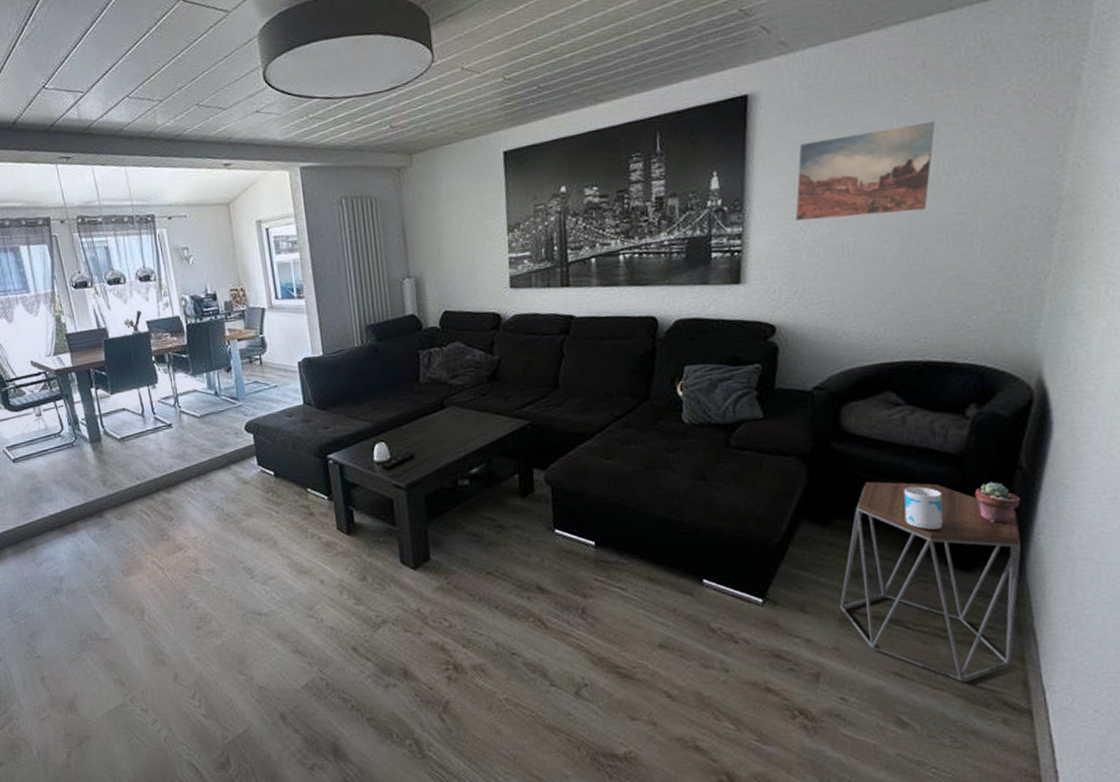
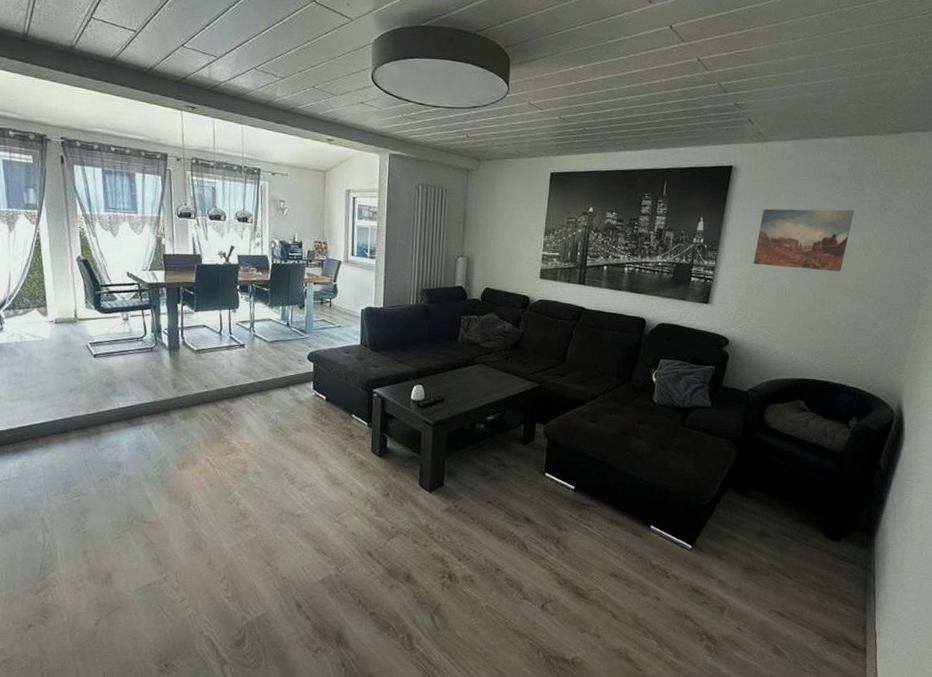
side table: present [840,481,1021,682] -> none [746,464,873,623]
mug: present [904,486,944,530] -> none [799,472,826,506]
potted succulent: present [974,481,1021,524] -> none [847,476,877,508]

